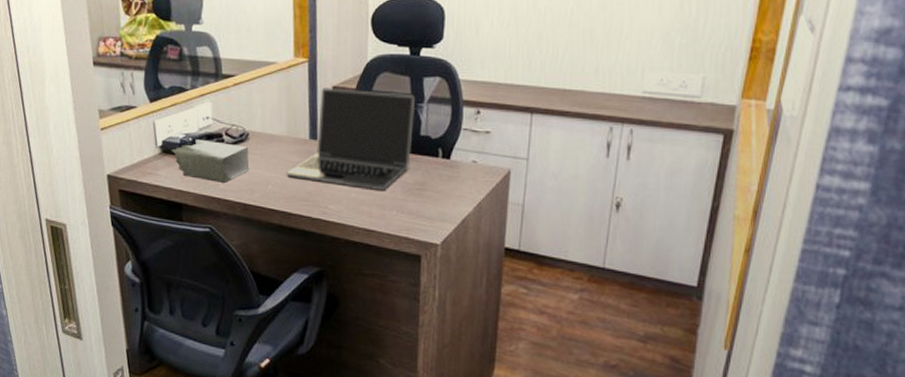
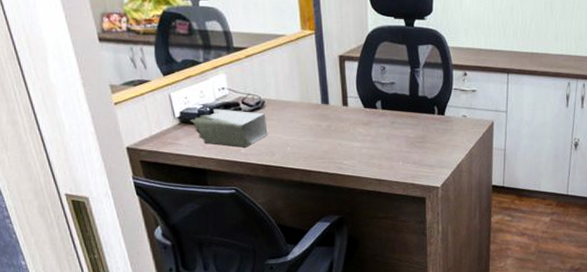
laptop: present [287,87,416,191] -> none [304,57,413,146]

